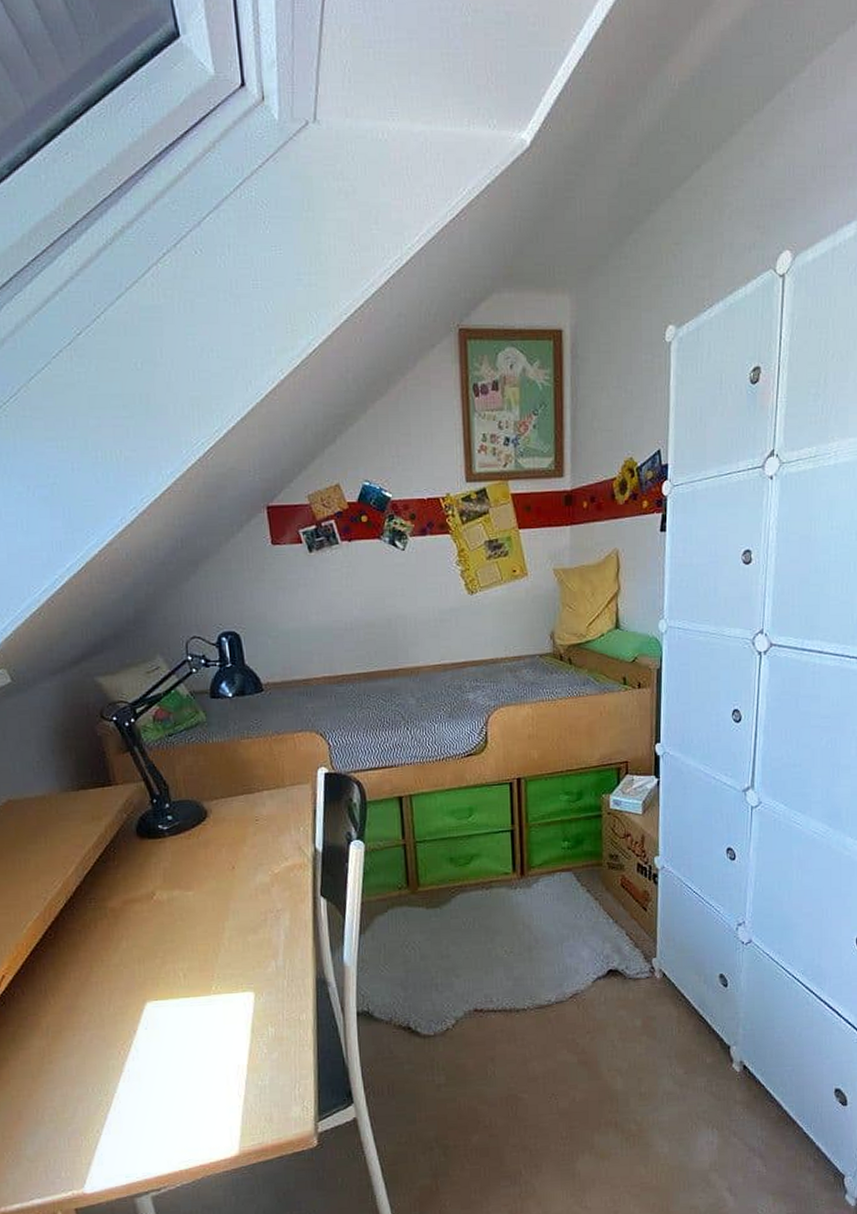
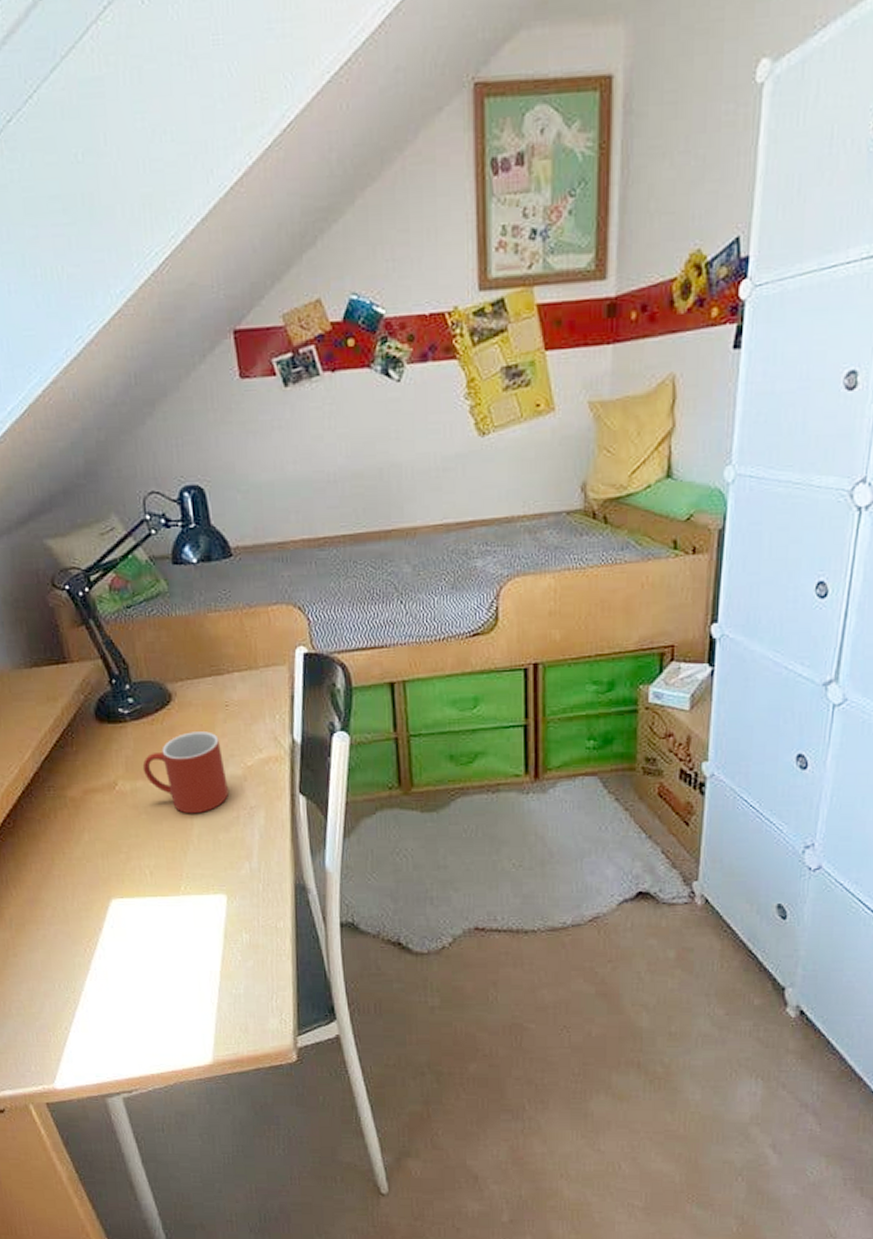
mug: none [179,843,257,919] -> present [142,731,228,814]

